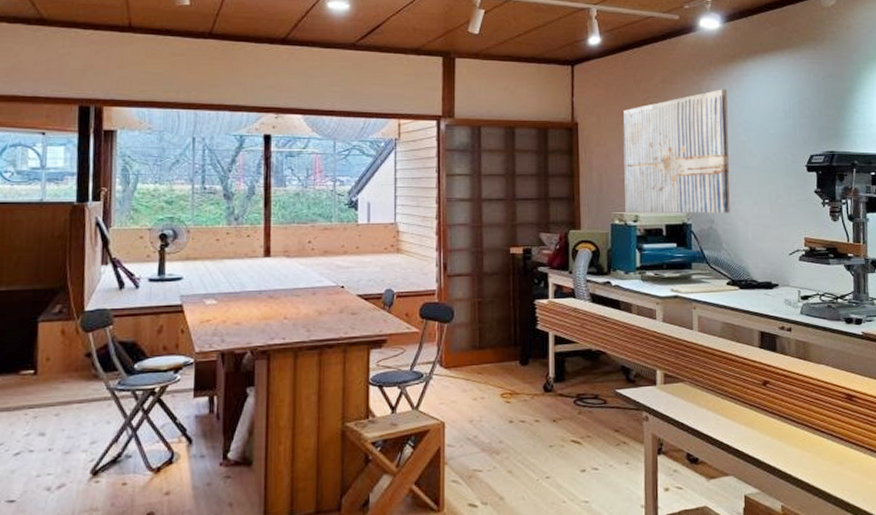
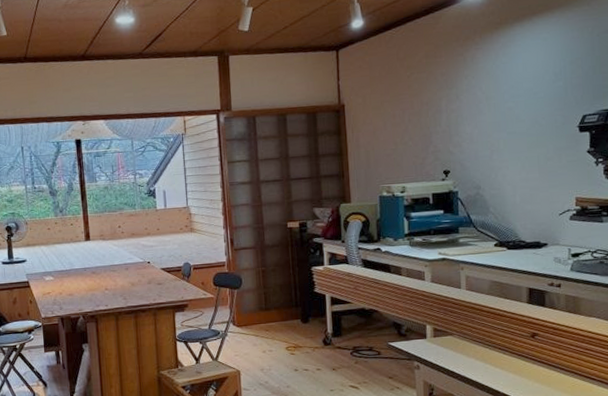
wall art: present [623,89,730,214] -> none [388,57,497,185]

